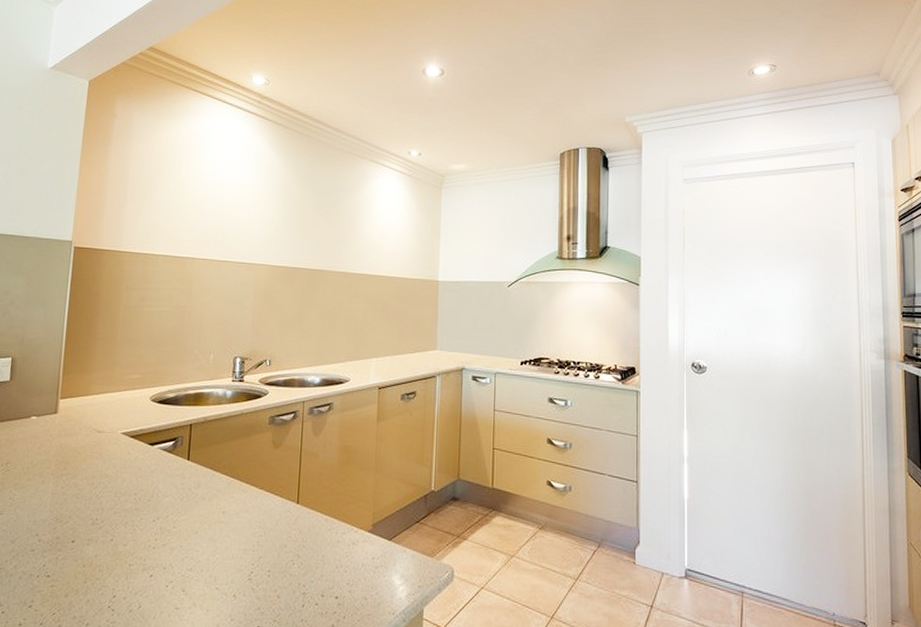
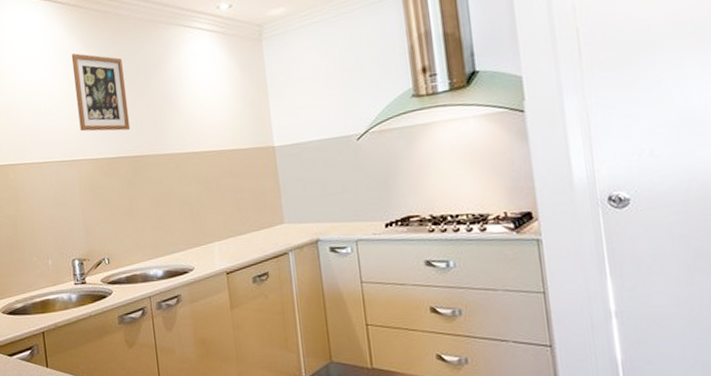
picture frame: none [265,167,316,244] -> present [71,53,131,132]

